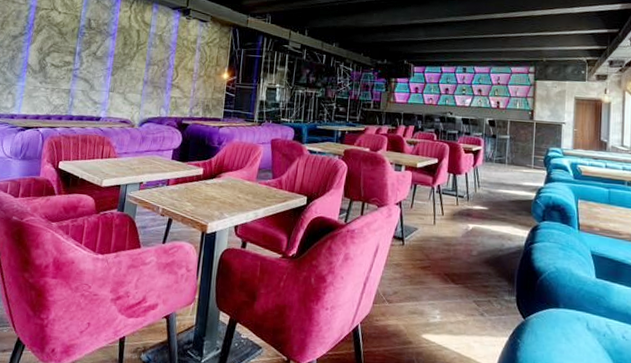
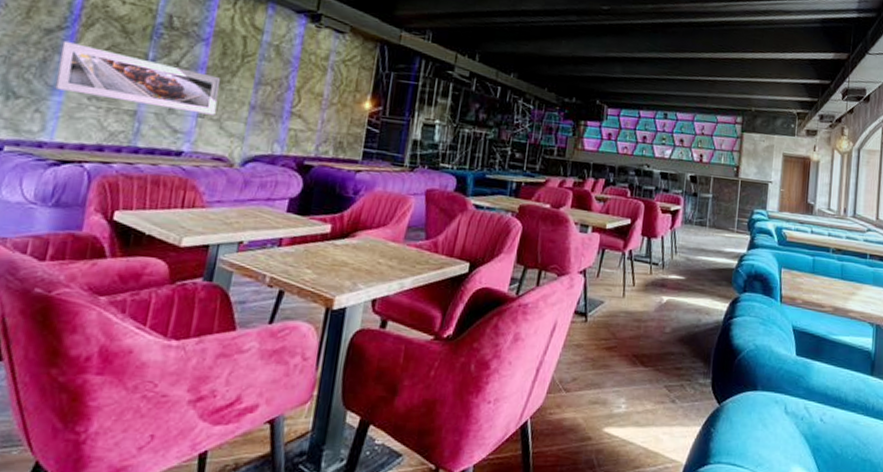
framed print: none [20,44,123,90] -> present [55,42,221,115]

